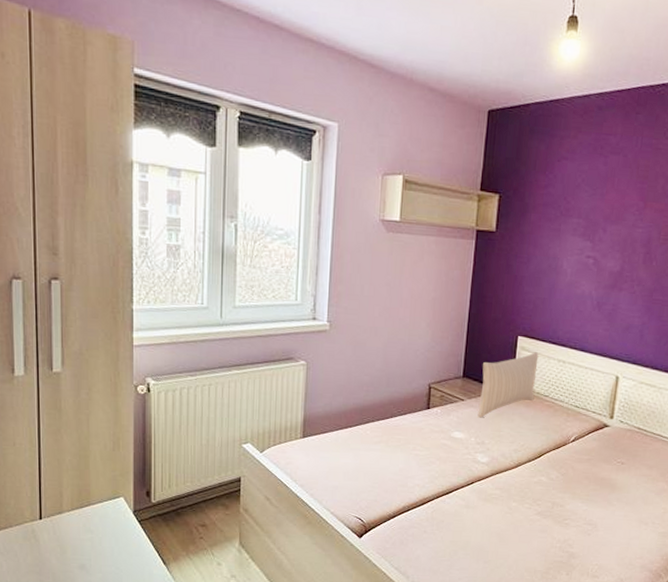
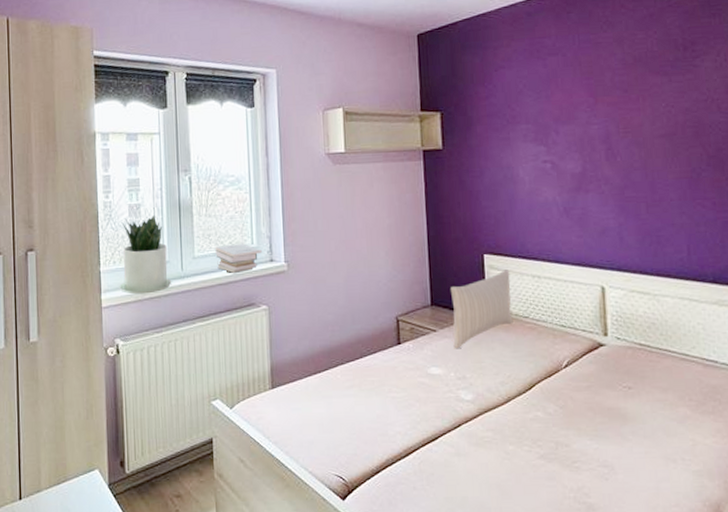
planter: none [152,258,210,337] -> present [119,215,172,295]
books: none [257,298,305,328] -> present [215,243,262,274]

